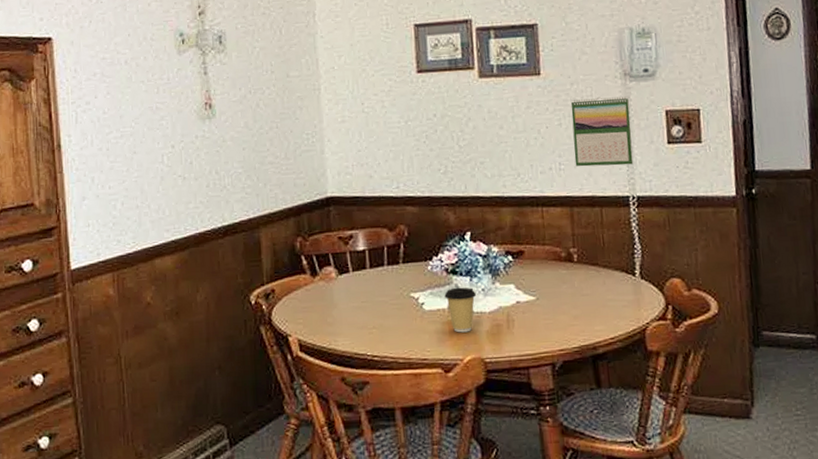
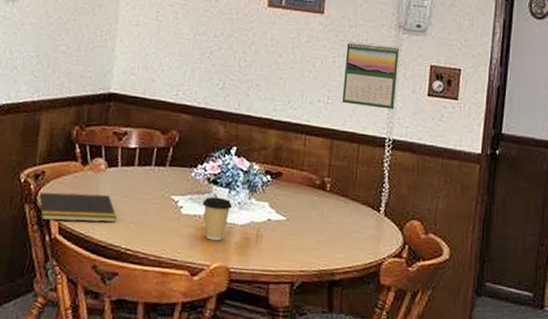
notepad: none [272,303,358,339] -> present [37,192,117,223]

